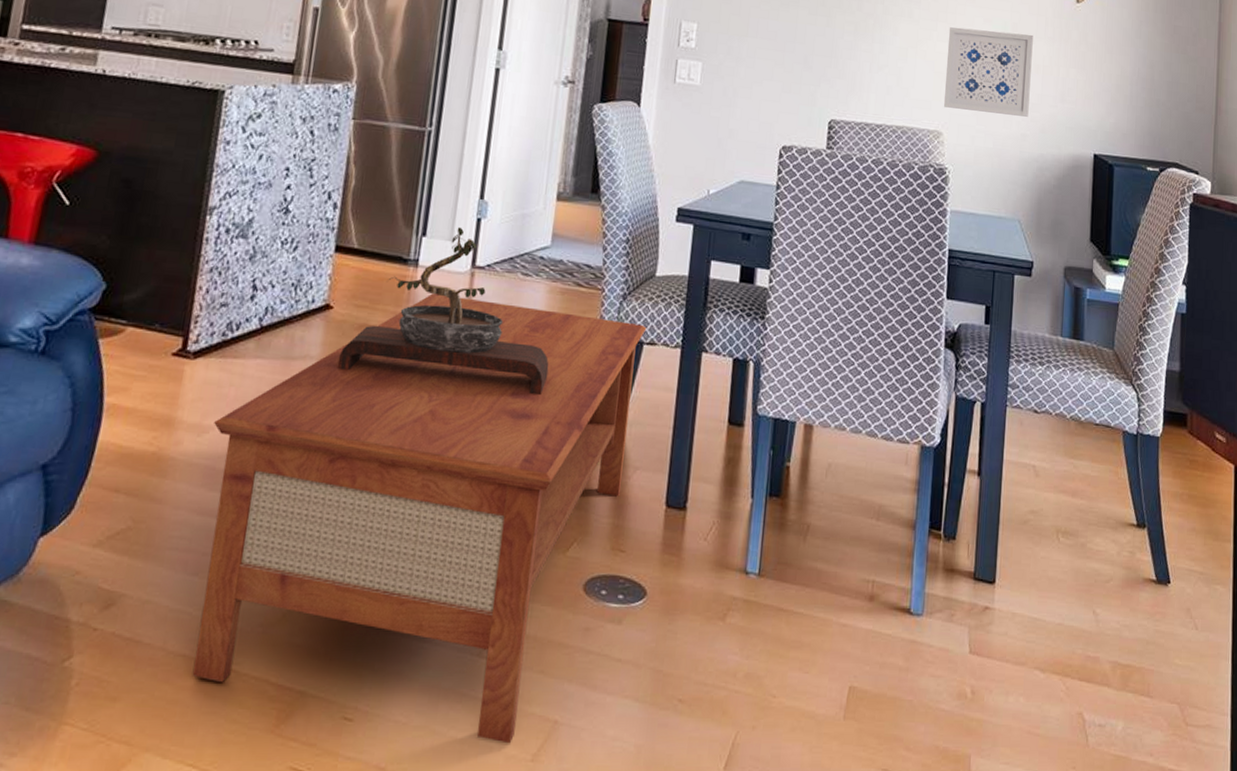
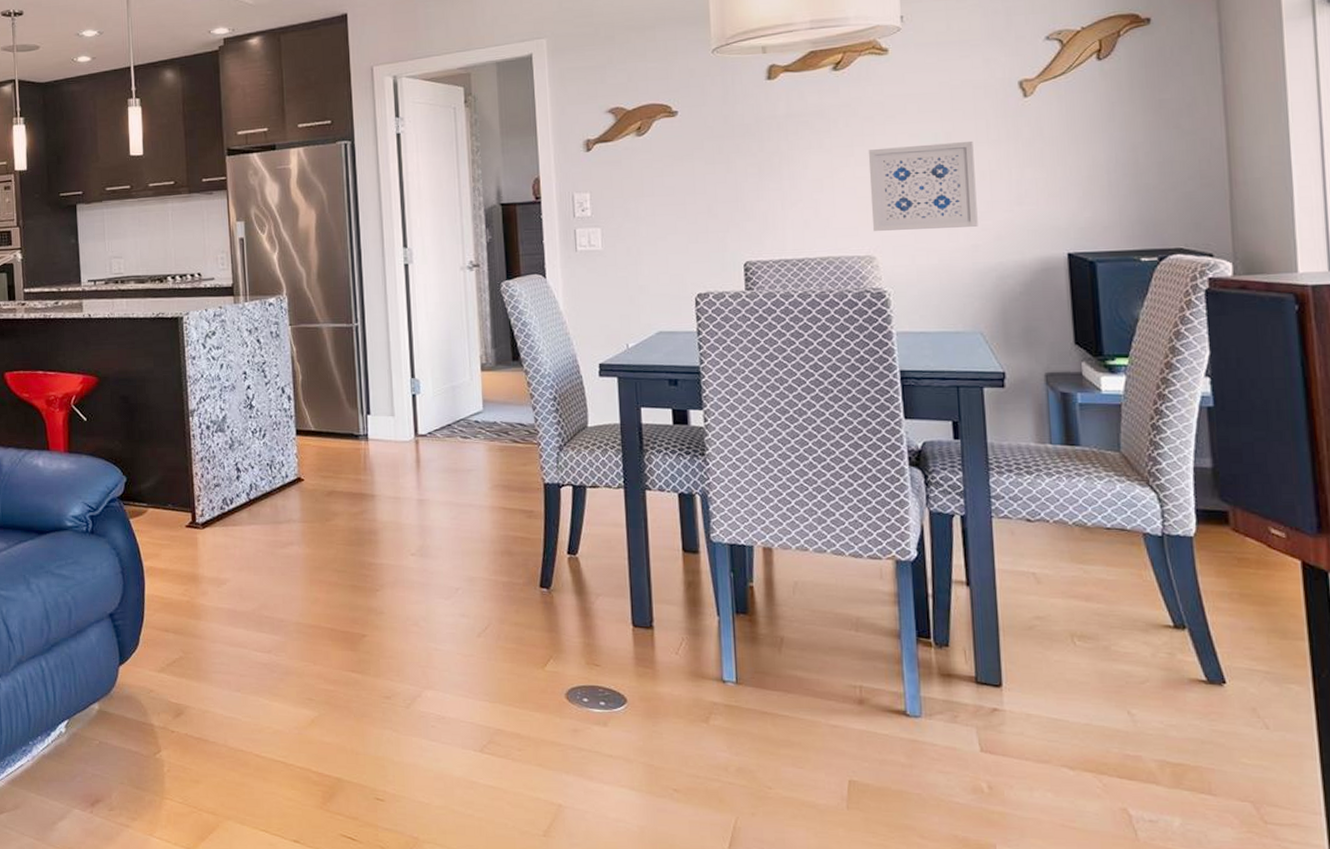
coffee table: present [192,293,647,744] -> none [228,461,587,822]
bonsai tree: present [337,227,549,396] -> none [316,403,501,538]

